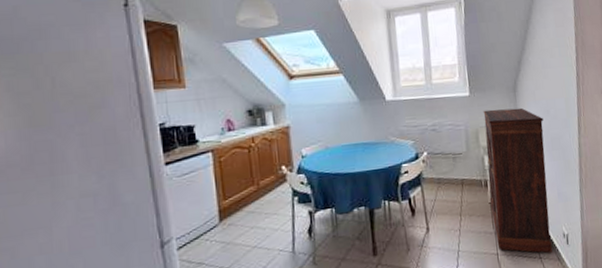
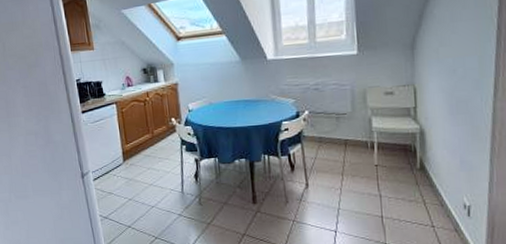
cabinet: present [483,107,552,254] -> none [373,66,449,223]

